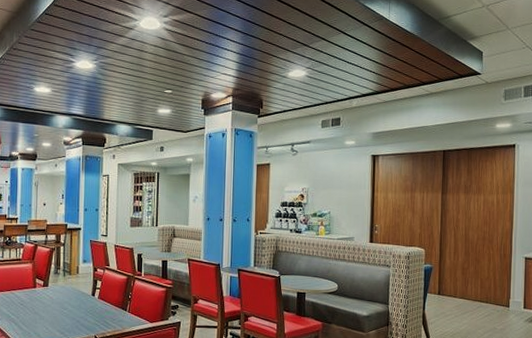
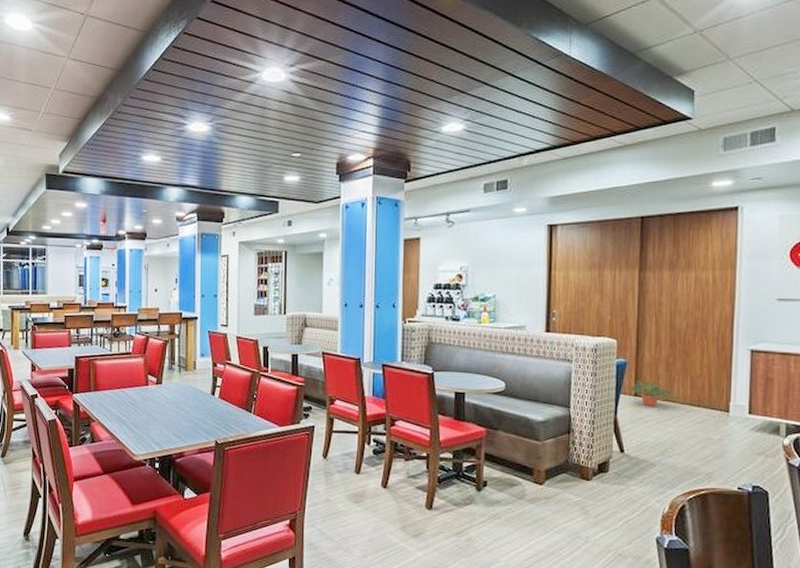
potted plant: none [436,281,472,303] -> present [631,379,679,406]

